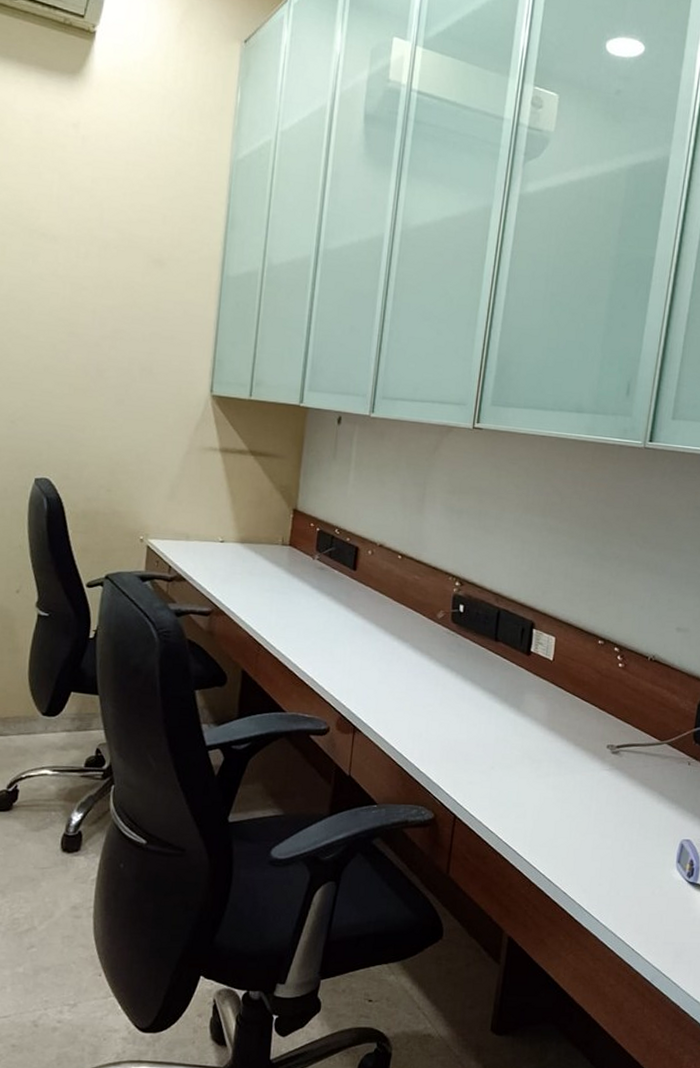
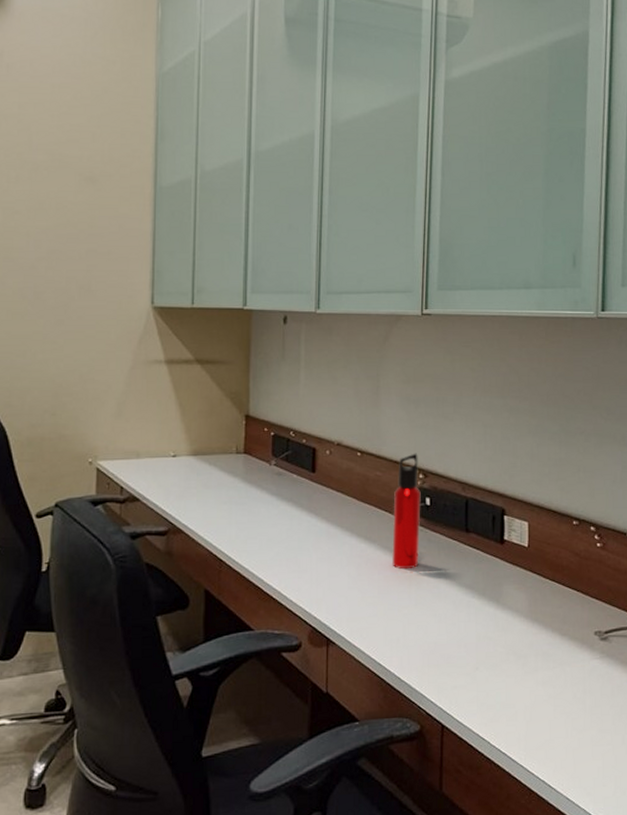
water bottle: none [422,561,456,670] -> present [392,453,421,570]

